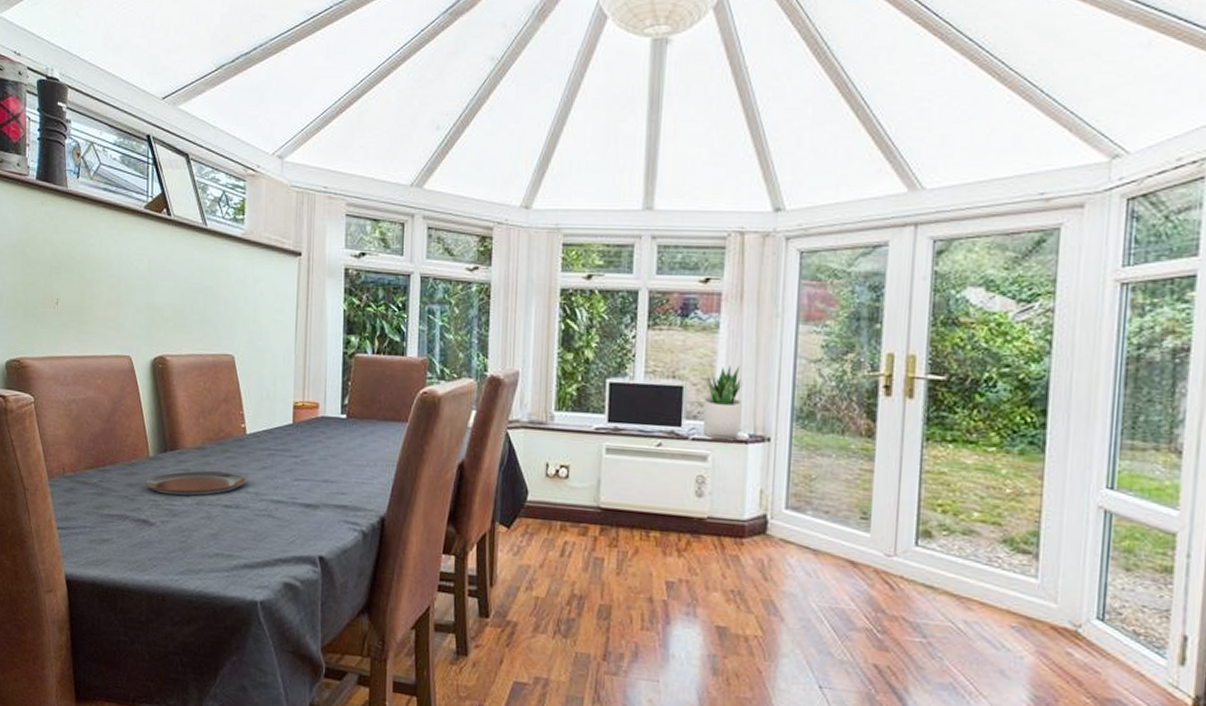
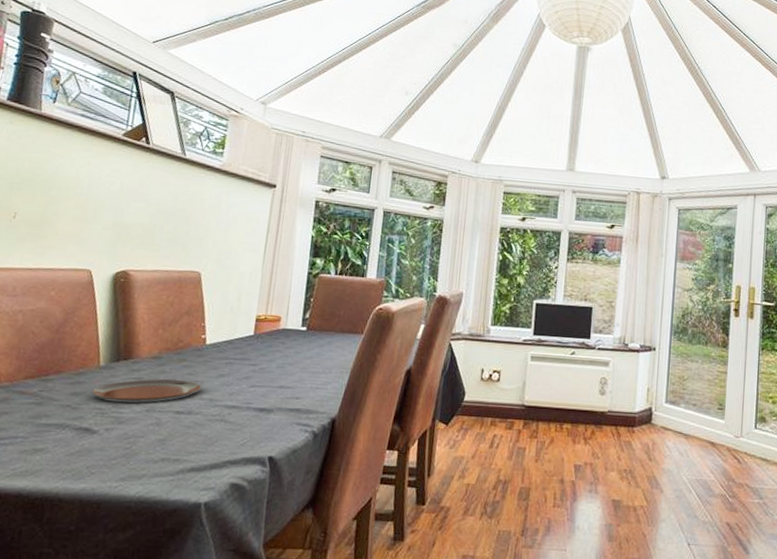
planter: present [702,365,743,440] -> none [606,292,637,350]

